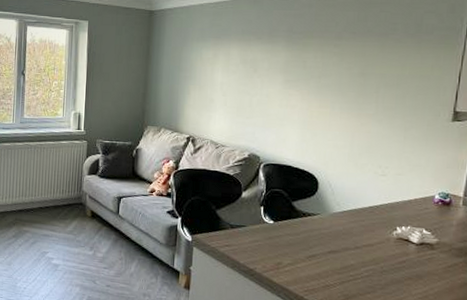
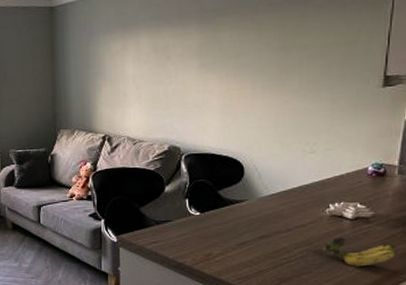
banana: none [387,260,459,292] -> present [322,237,398,267]

